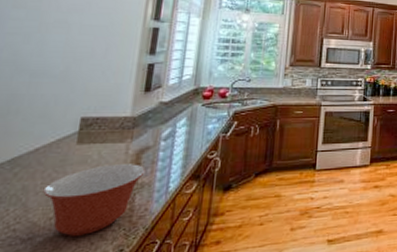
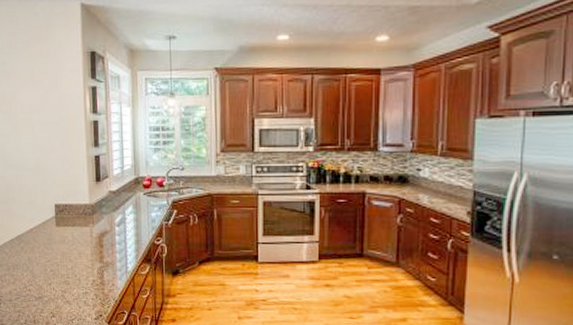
mixing bowl: present [42,164,146,236] -> none [41,245,108,300]

